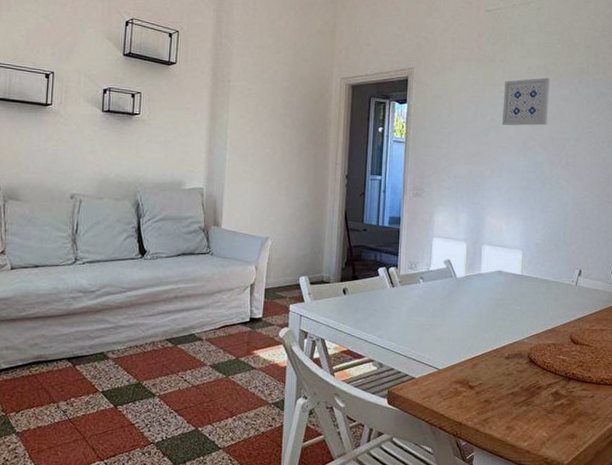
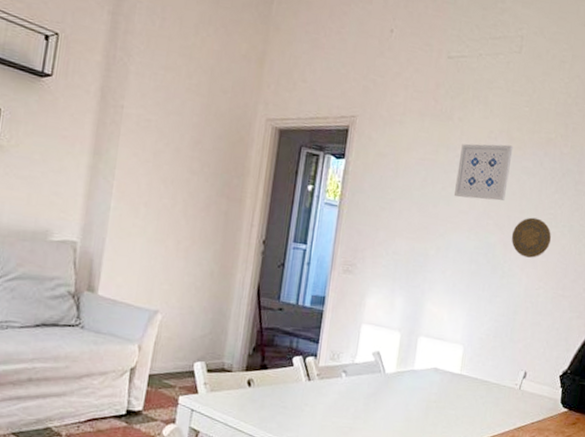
decorative plate: none [556,137,592,171] -> present [511,217,551,258]

